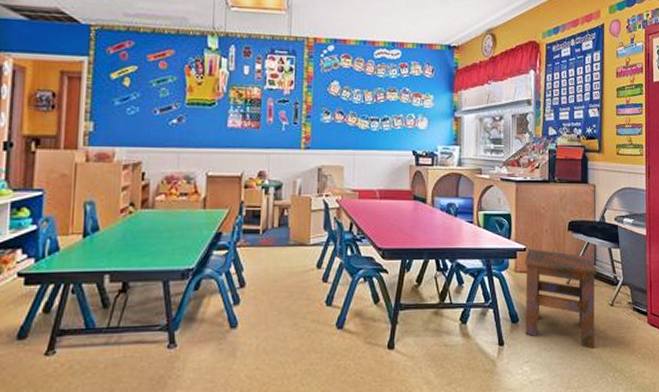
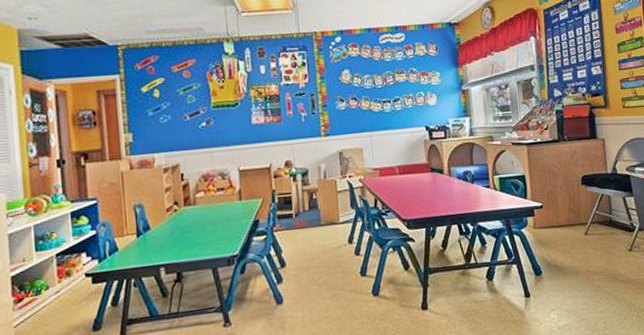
side table: present [525,249,597,349] -> none [542,205,617,292]

